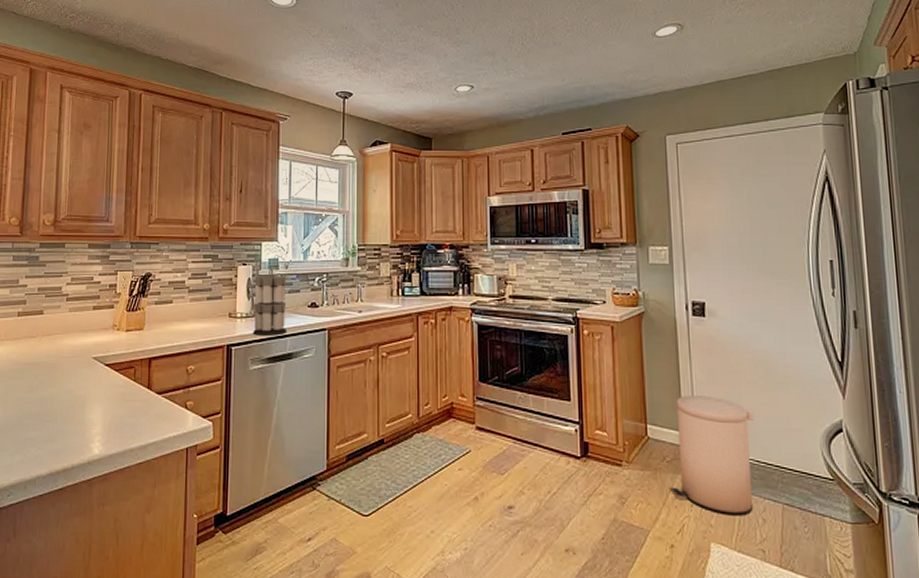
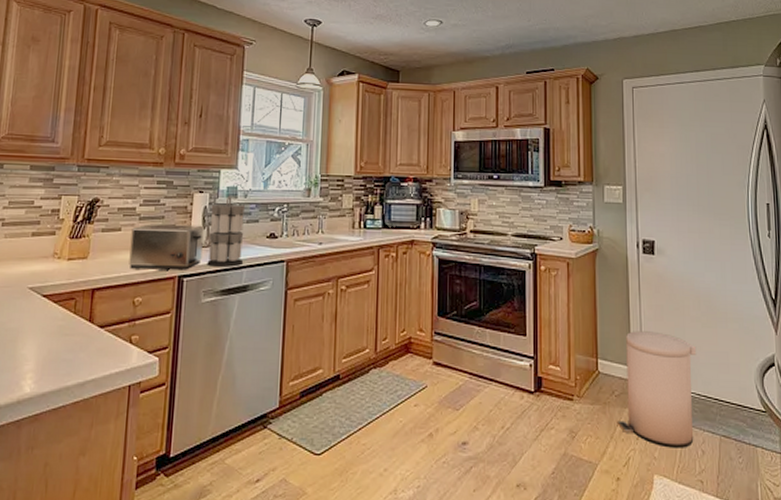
toaster: none [181,296,249,341] -> present [129,224,204,272]

